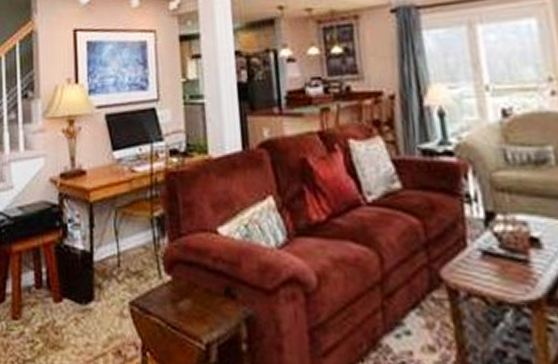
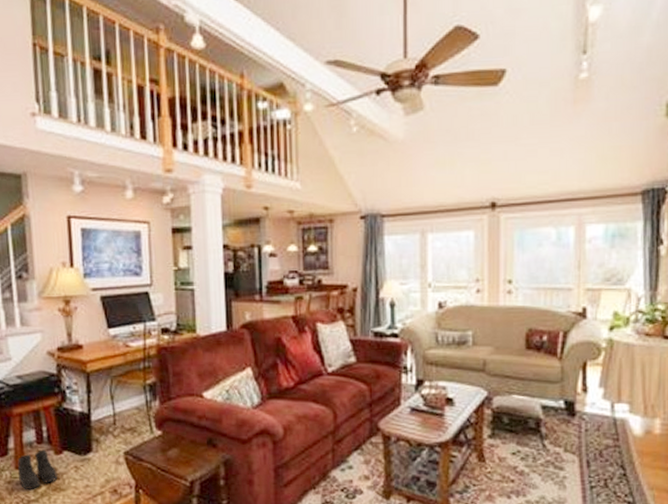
boots: none [15,296,56,346] -> present [17,449,58,489]

